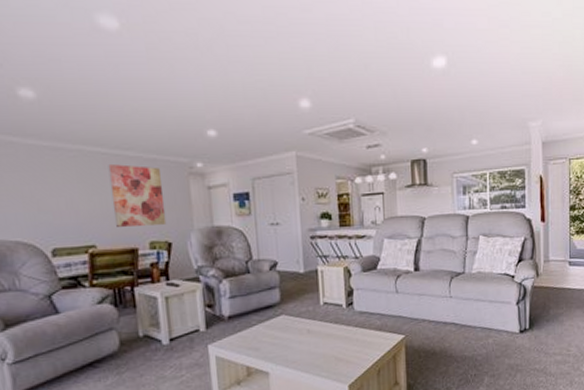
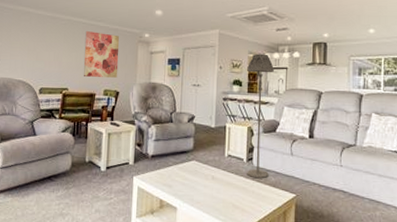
floor lamp: none [336,178,373,325] -> present [247,53,275,179]

